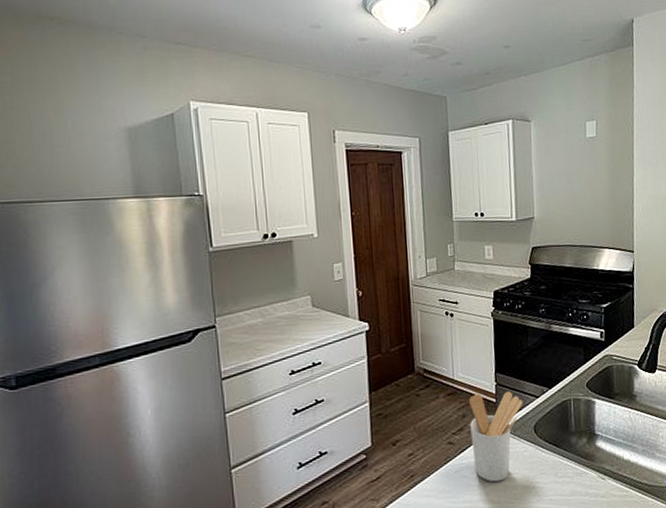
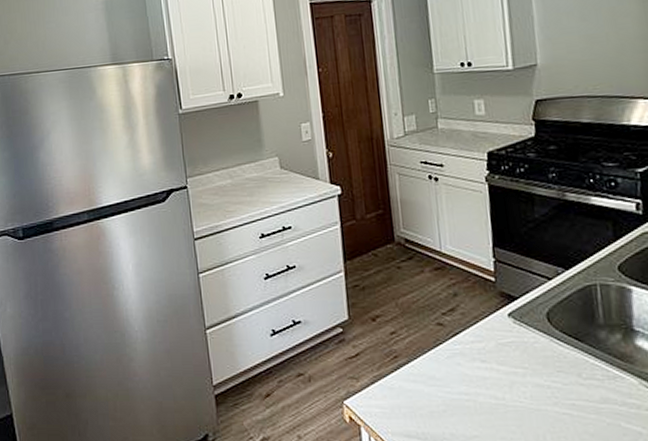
utensil holder: present [469,391,523,482] -> none [461,270,531,375]

